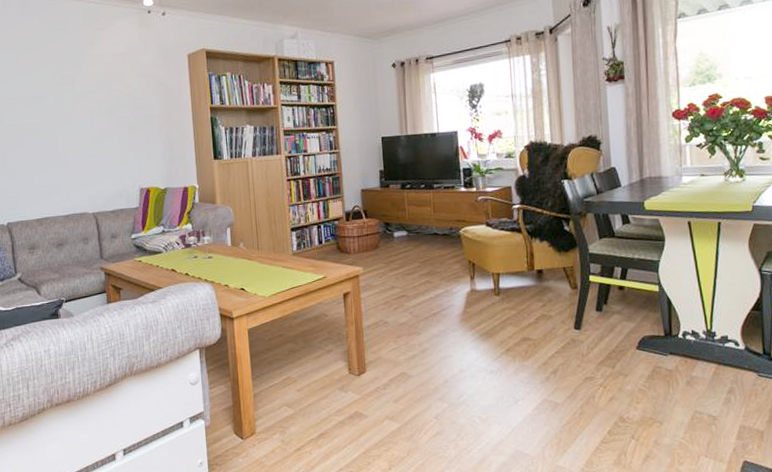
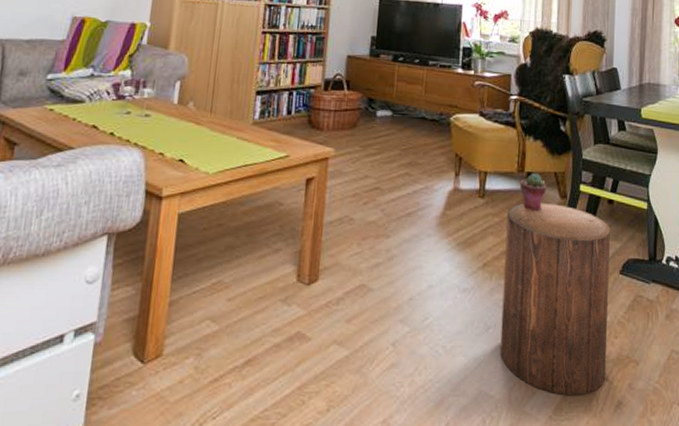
stool: none [523,294,632,452] -> present [500,202,610,396]
potted succulent: none [532,270,557,302] -> present [520,173,547,211]

